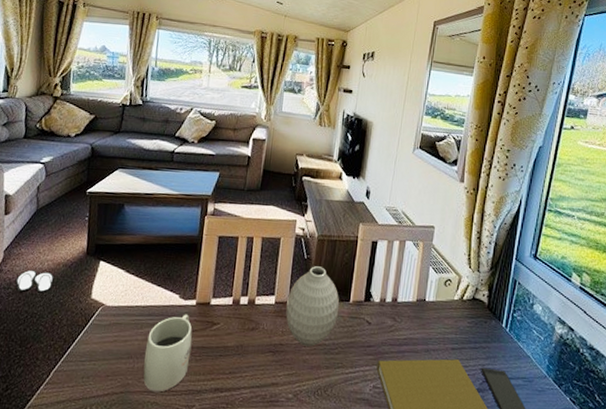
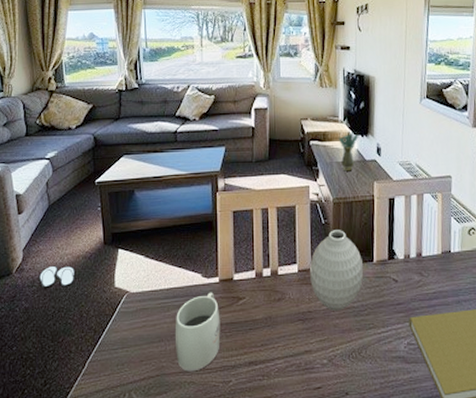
vase: none [330,171,351,211] -> present [338,131,359,172]

